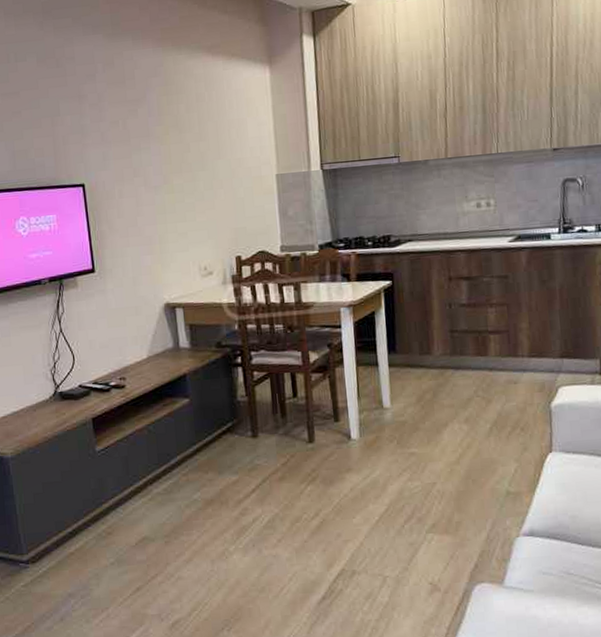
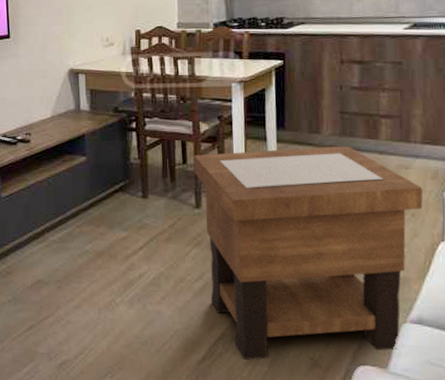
side table: none [305,365,532,593] -> present [194,146,423,360]

